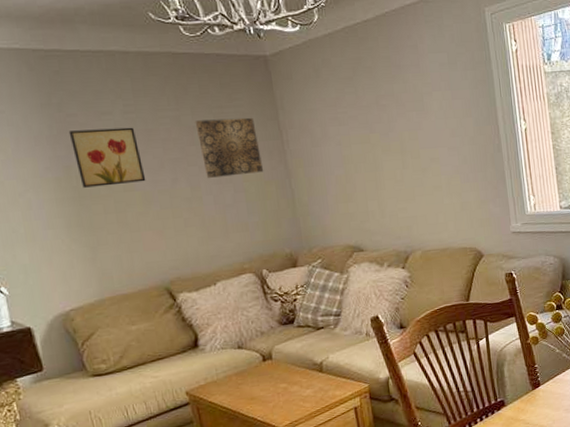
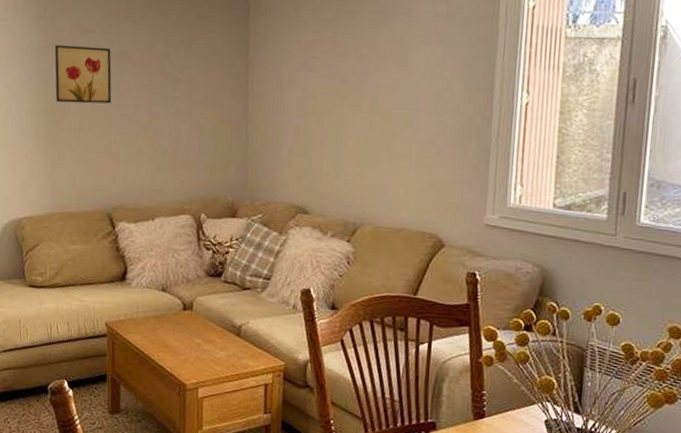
wall art: present [195,117,264,178] -> none [166,48,224,111]

